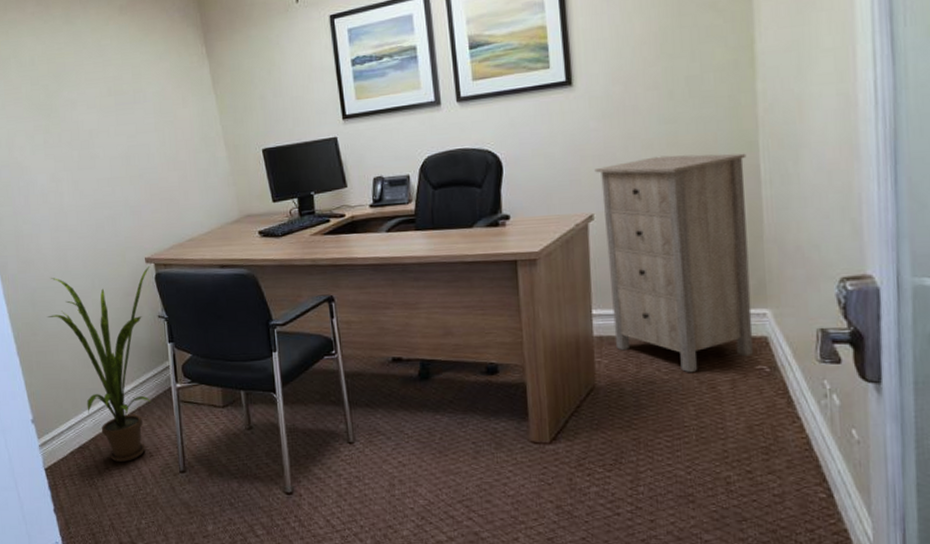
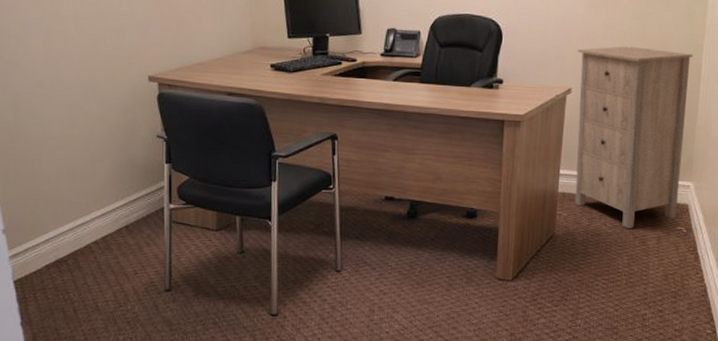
house plant: present [47,266,152,462] -> none [31,84,153,278]

